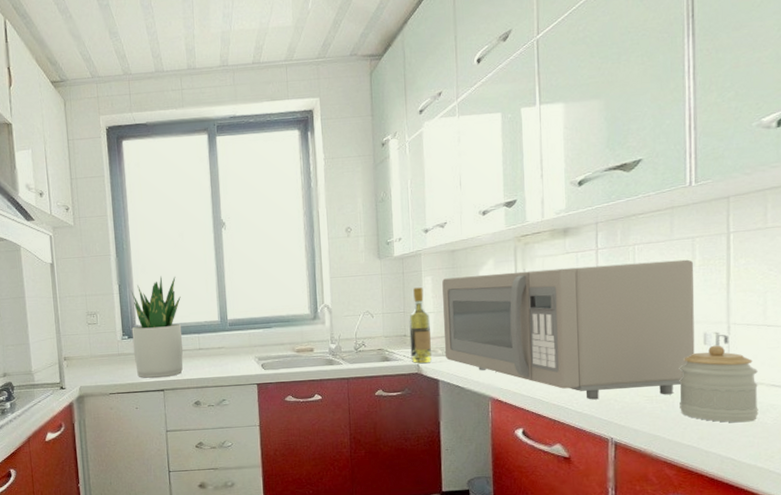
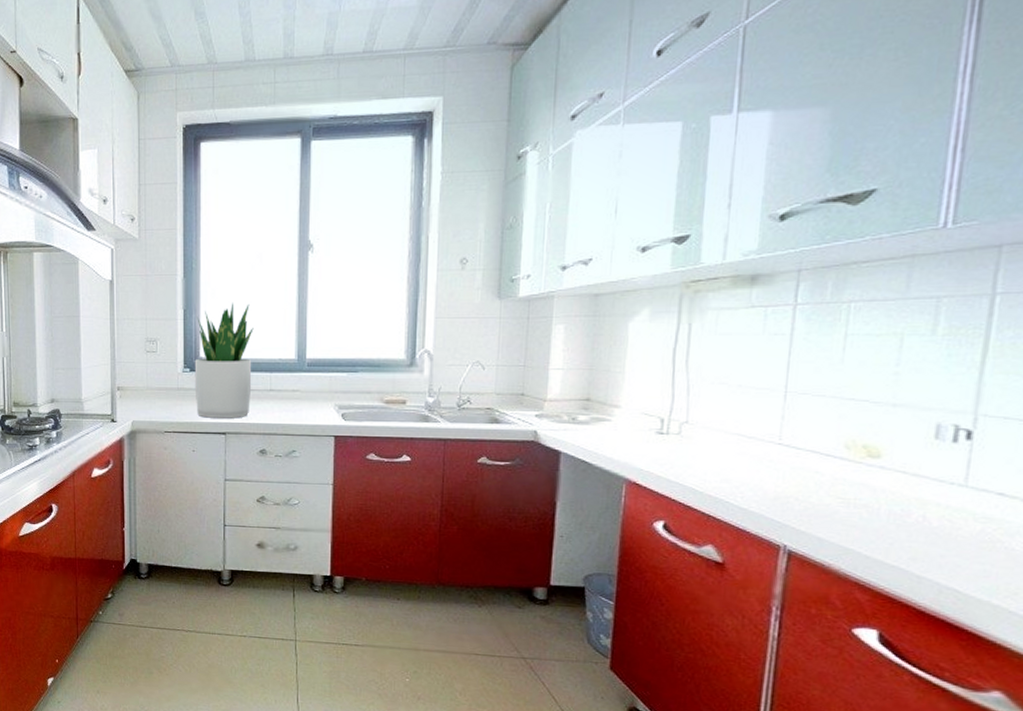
bottle: present [409,287,432,363] -> none [527,337,558,429]
microwave: present [442,259,695,400] -> none [571,325,935,499]
jar: present [679,345,758,423] -> none [887,441,1011,545]

